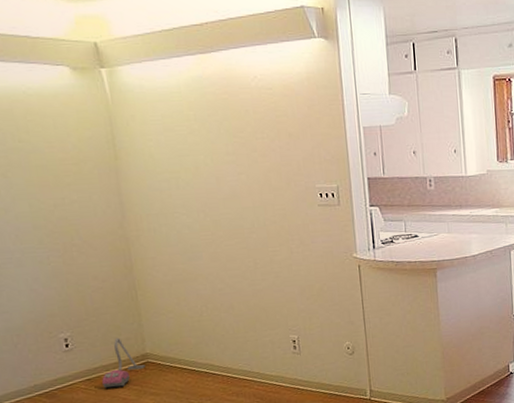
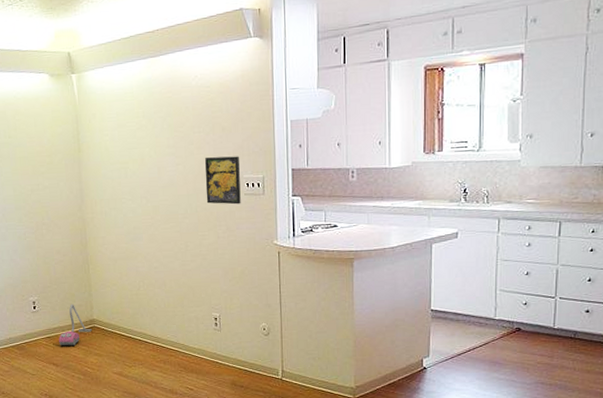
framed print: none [271,164,315,217] -> present [204,156,241,205]

